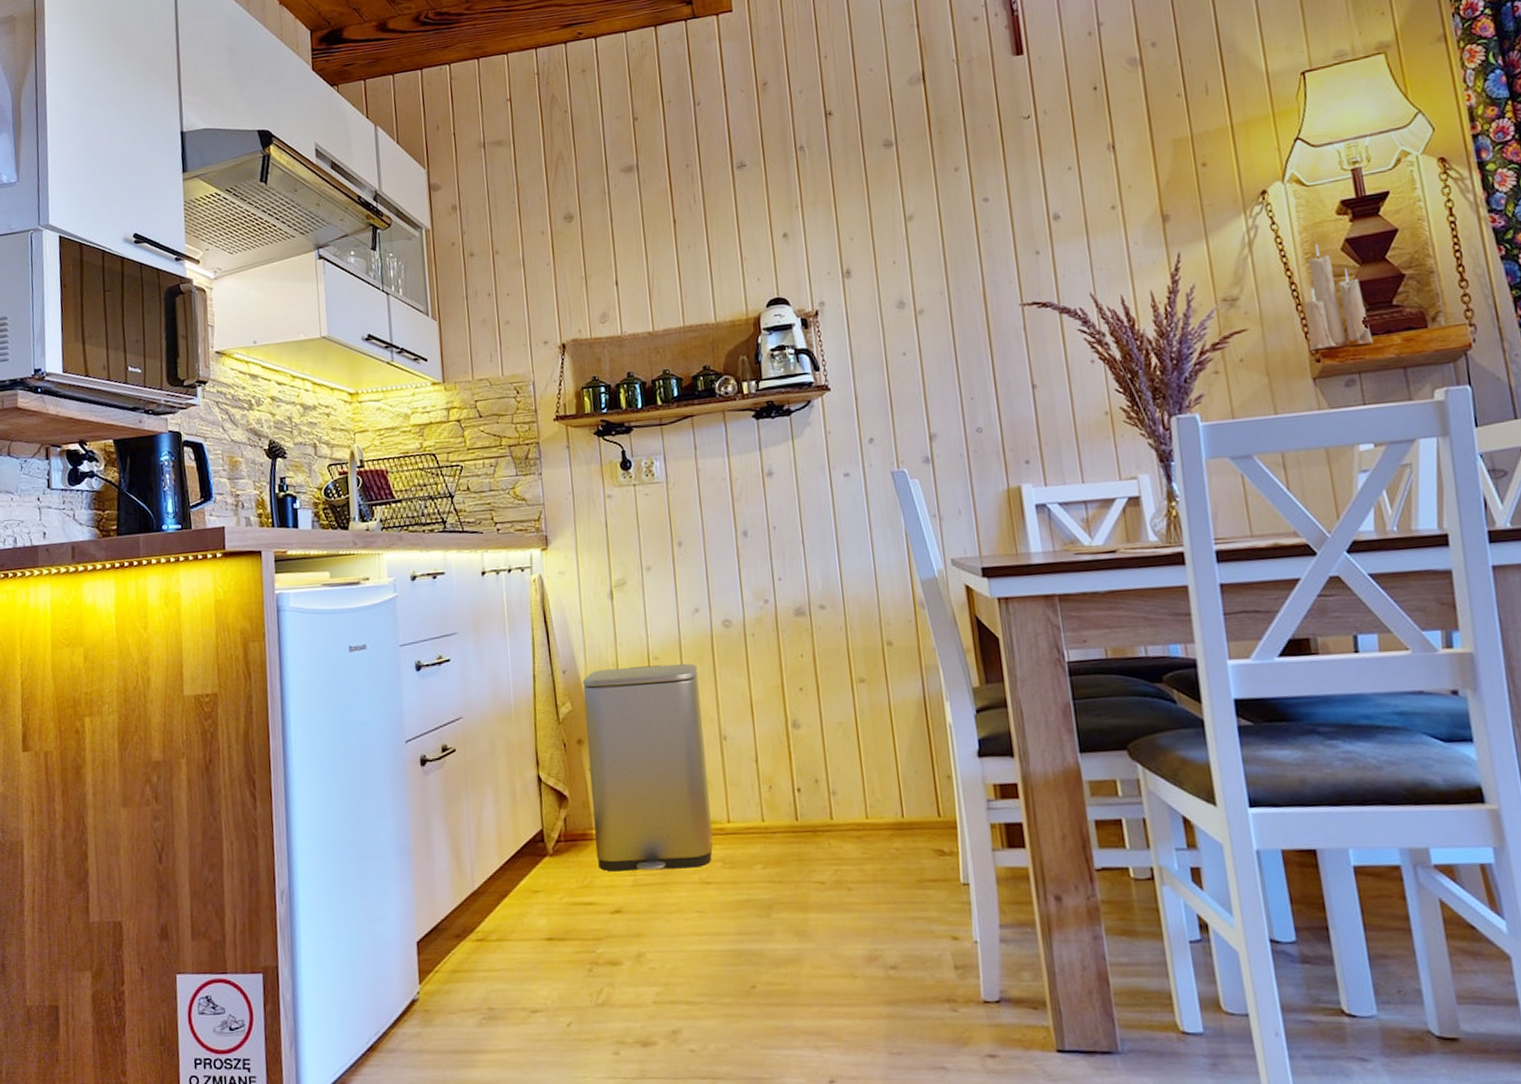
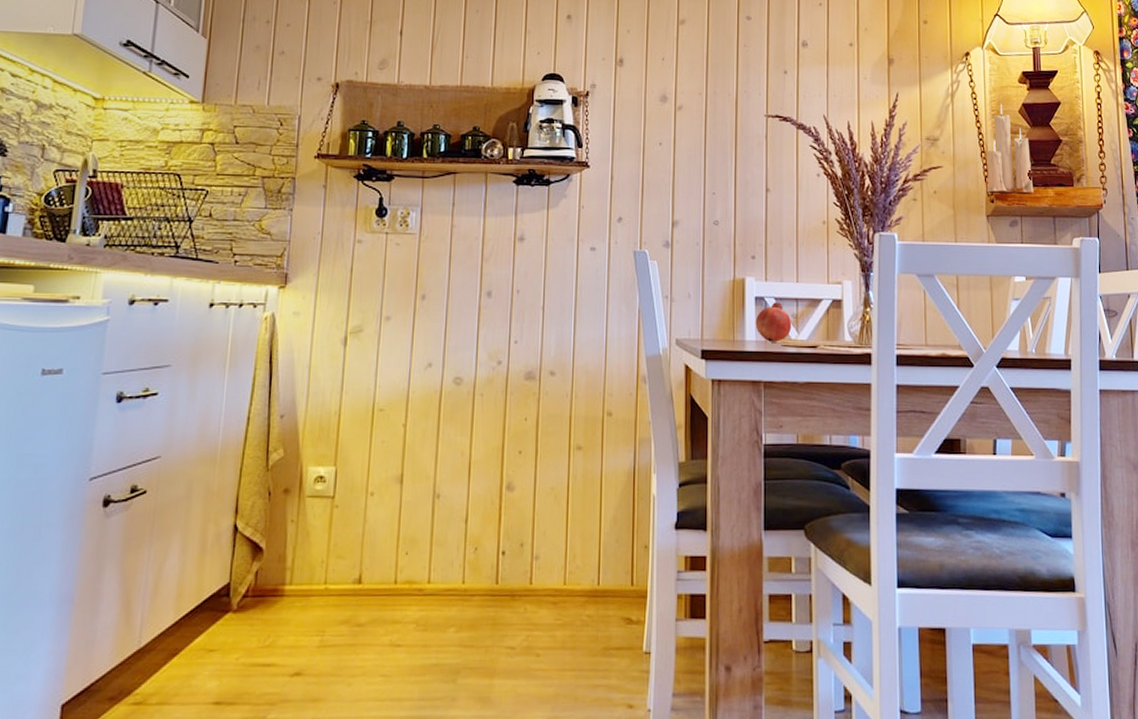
pedal bin: present [582,663,713,872] -> none [284,417,421,631]
fruit: none [1039,506,1084,552] -> present [755,301,792,342]

